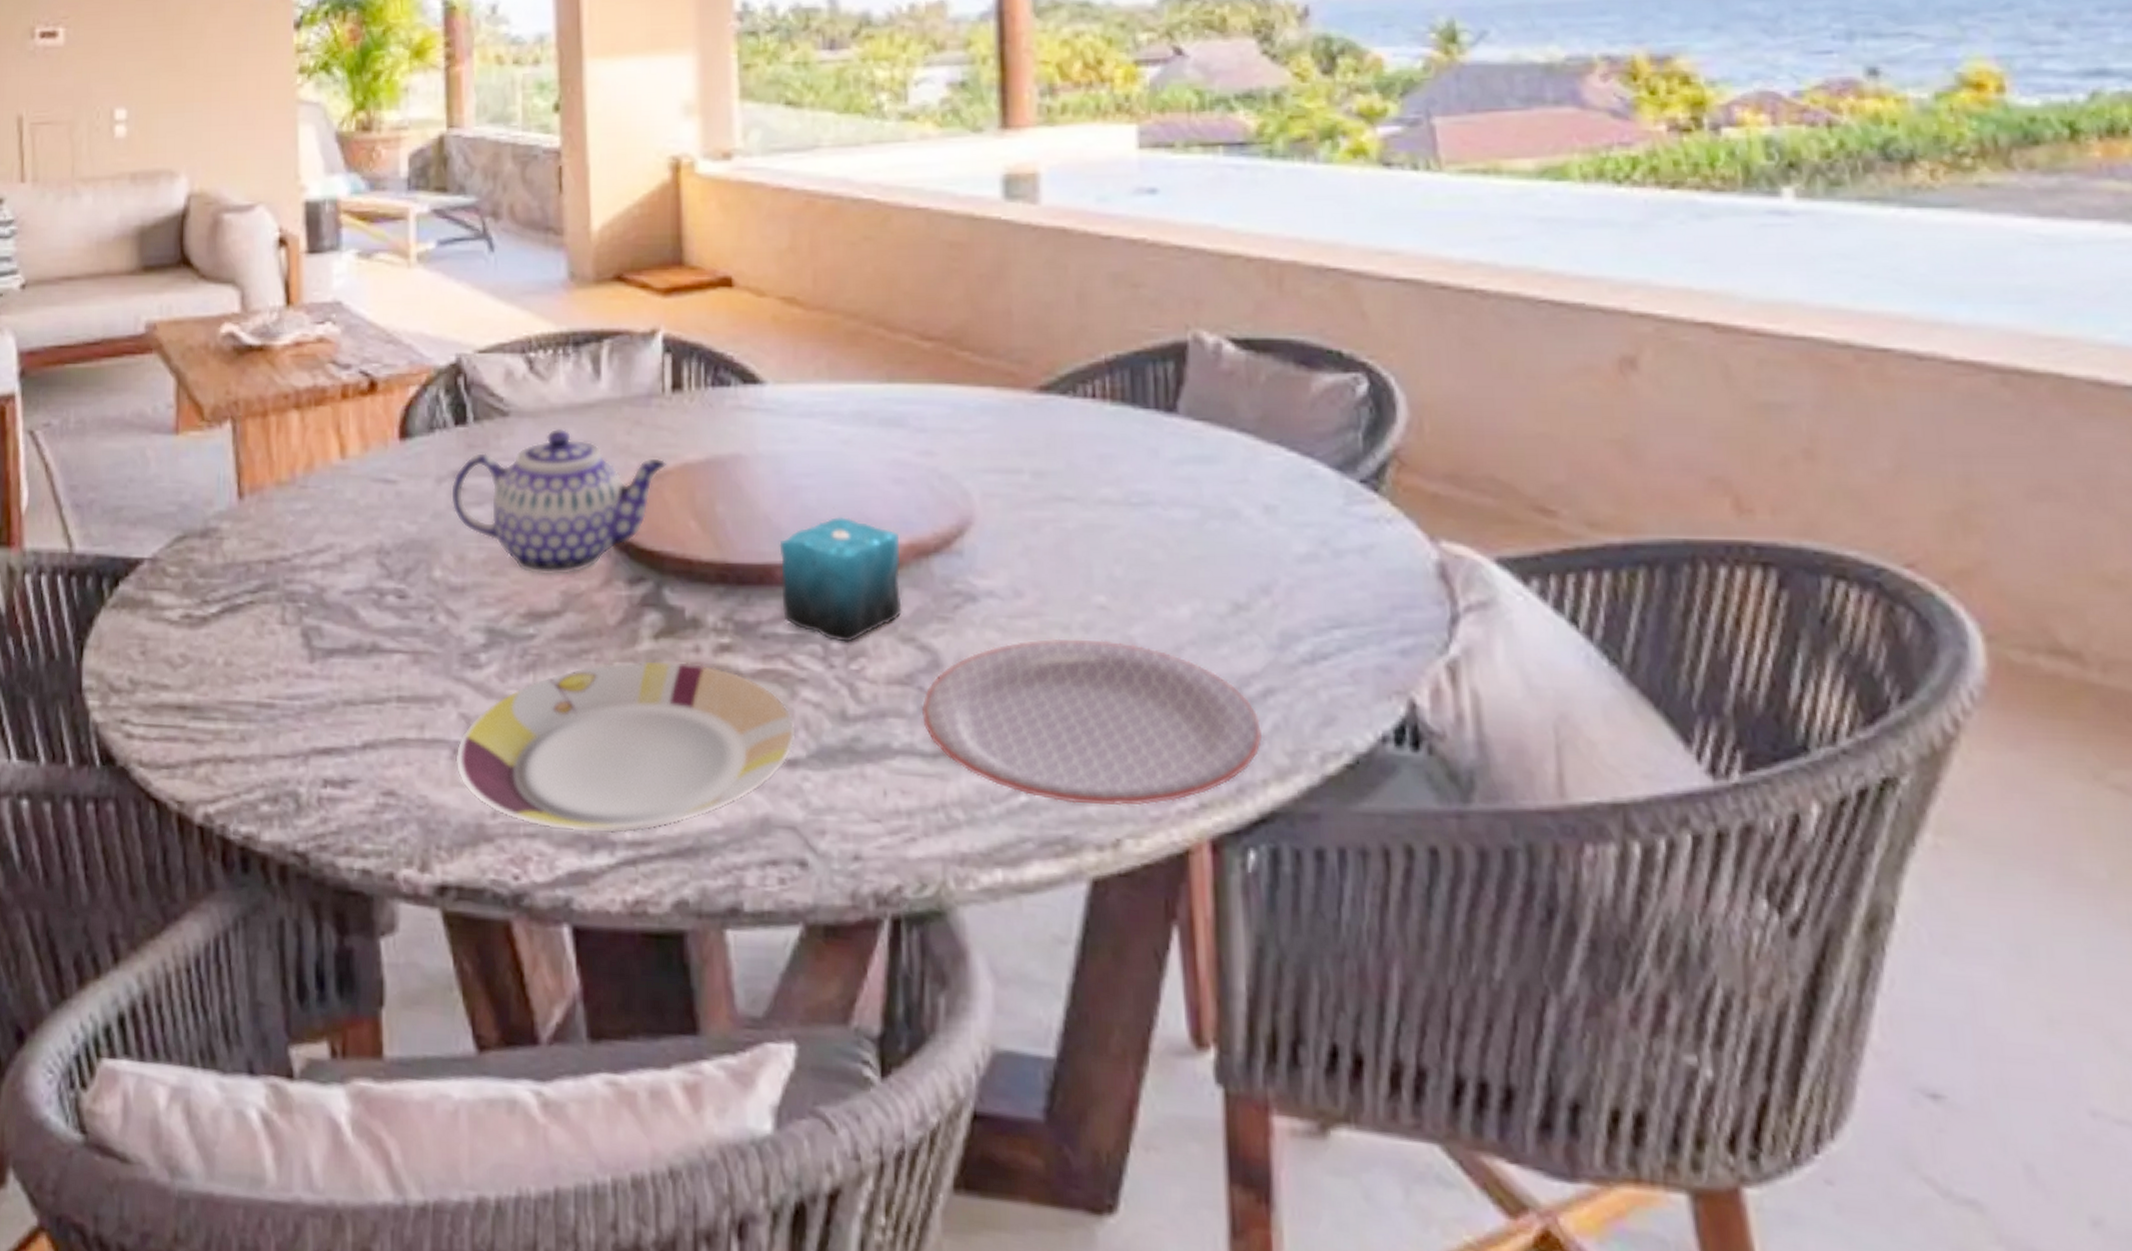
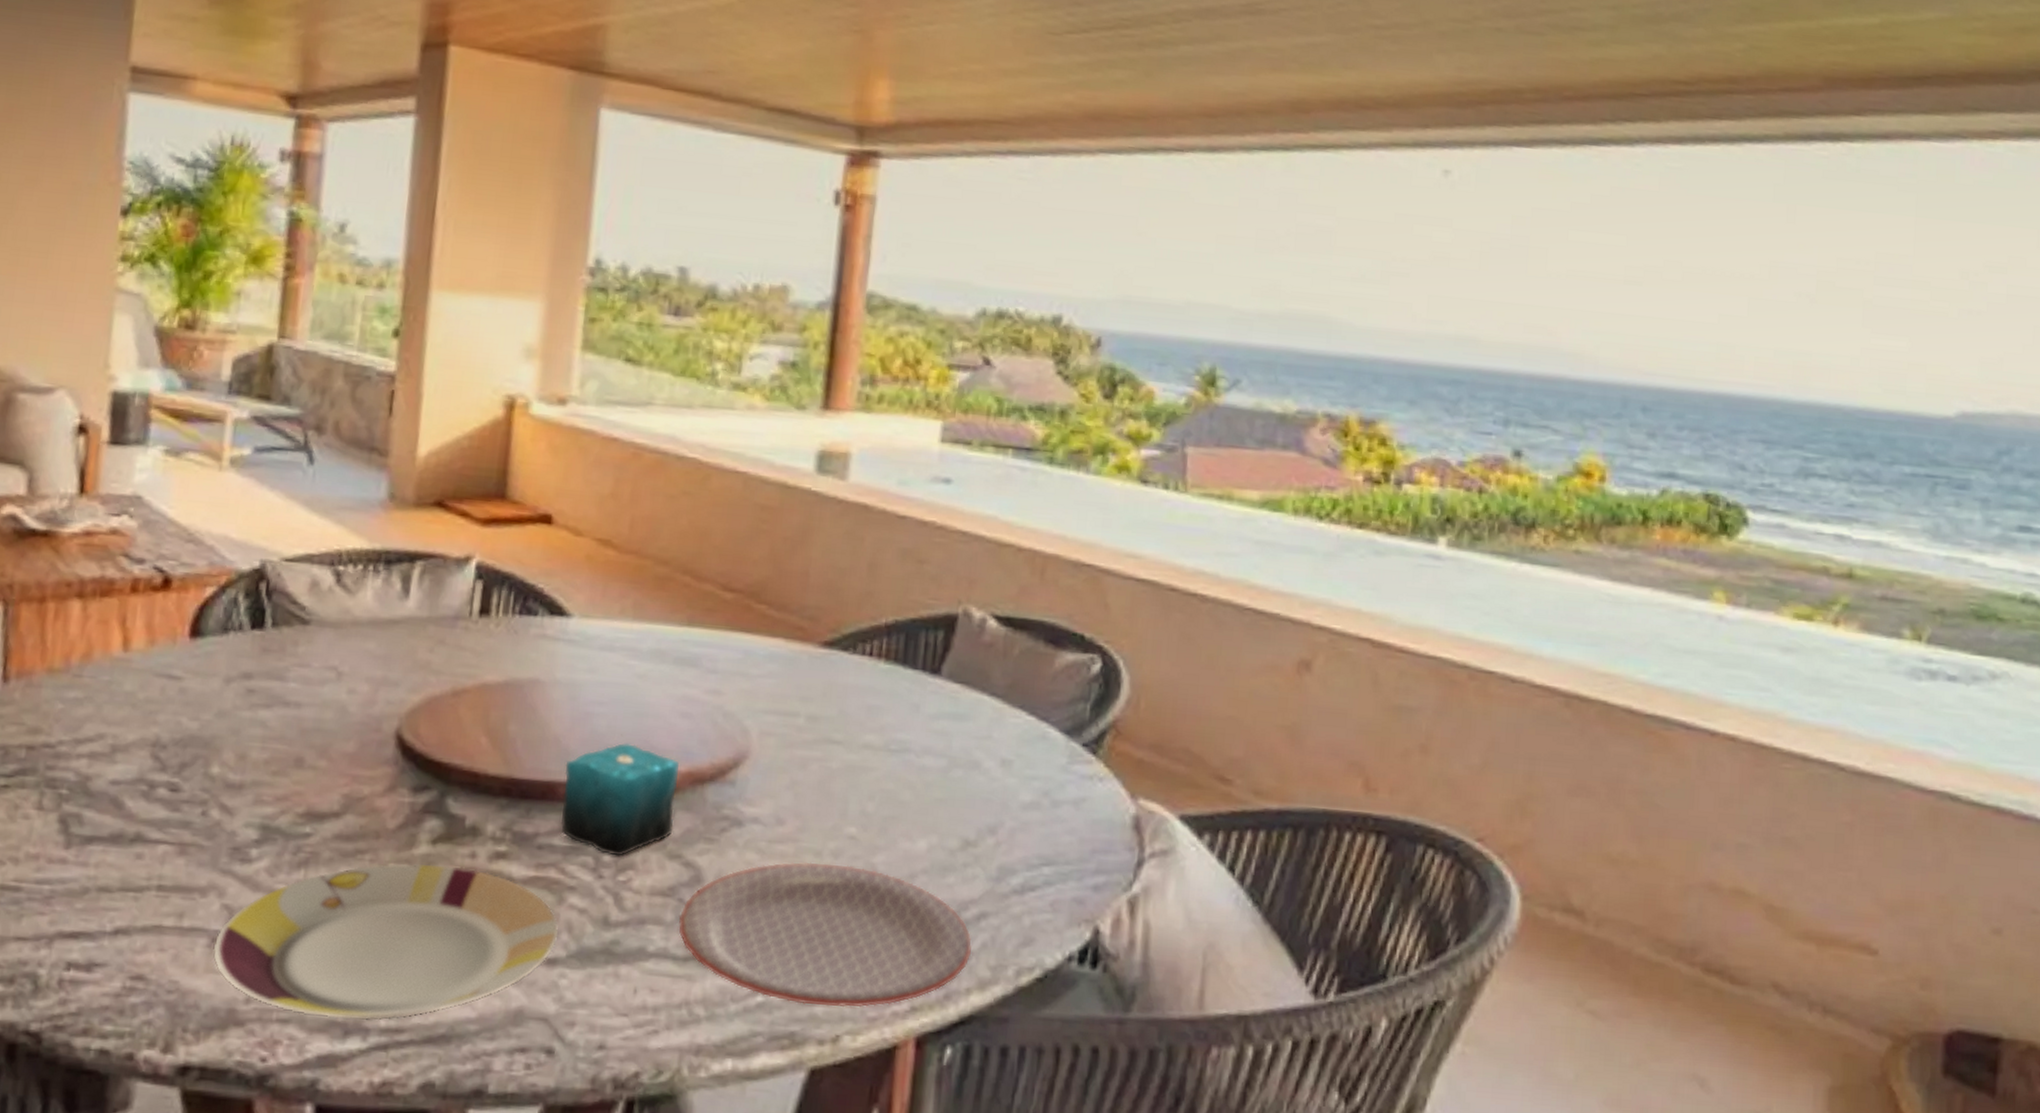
teapot: present [450,428,666,576] -> none [238,640,465,780]

